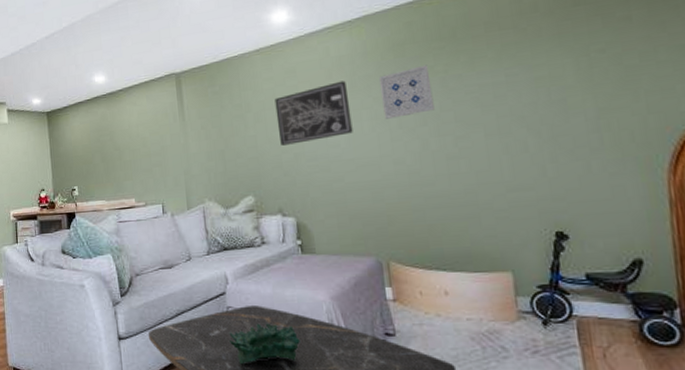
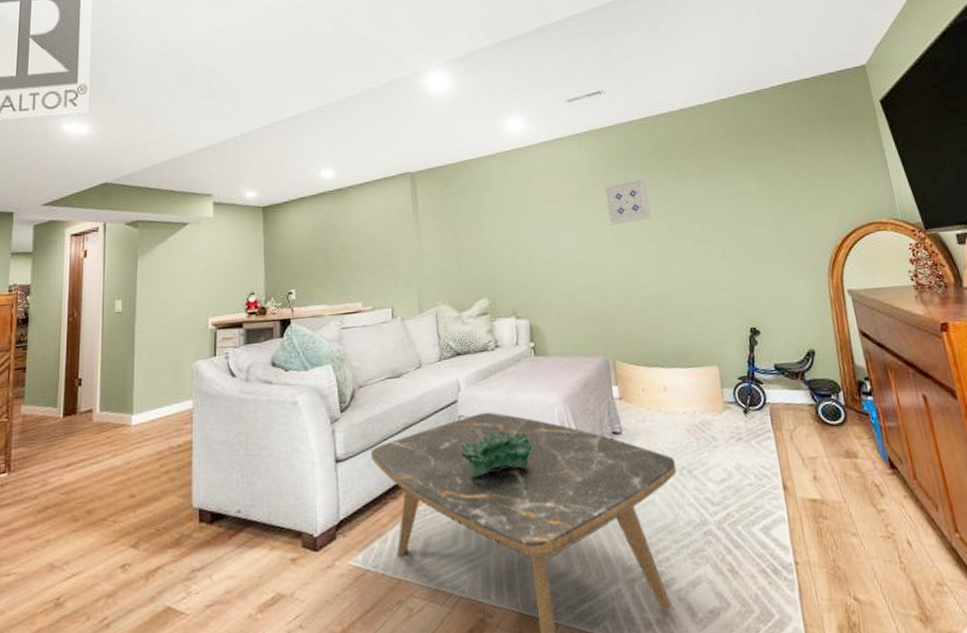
wall art: present [274,80,353,146] -> none [509,188,582,248]

